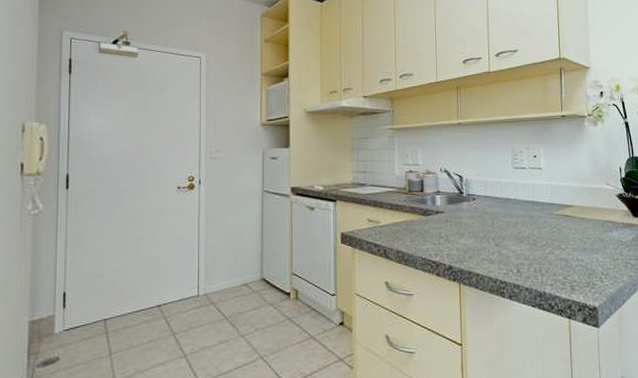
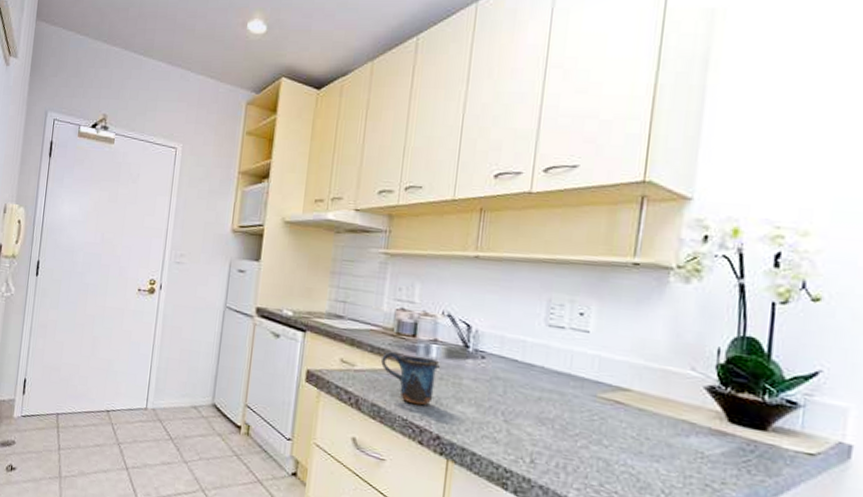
mug: none [400,206,443,245] -> present [381,352,439,406]

